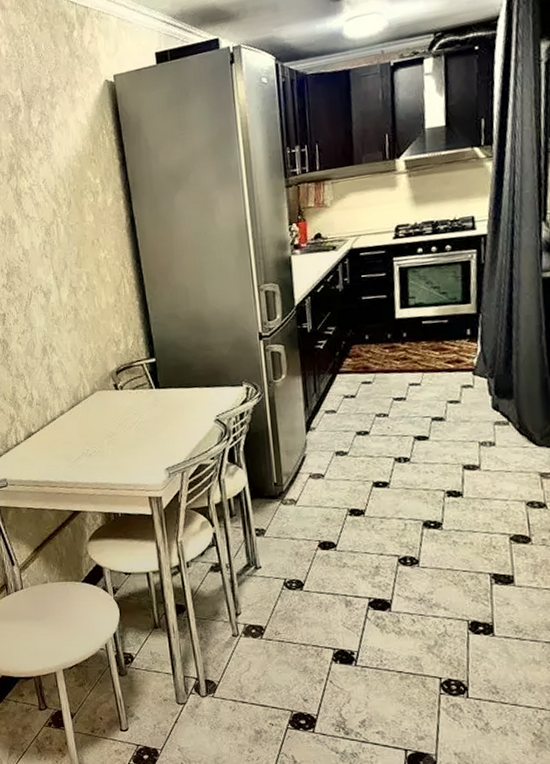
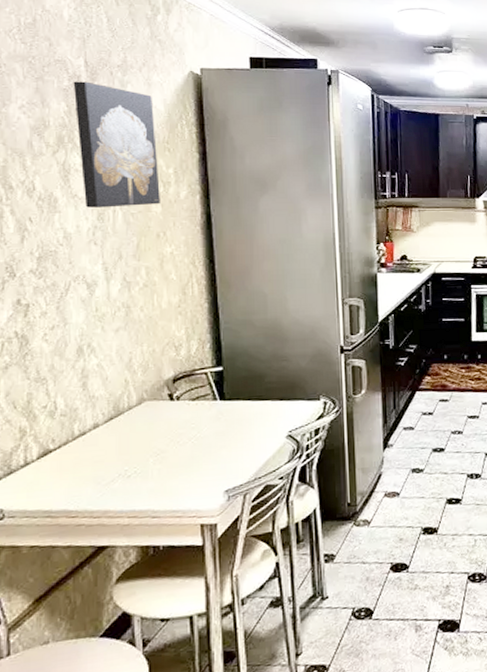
wall art: none [15,110,92,226] -> present [73,81,160,208]

